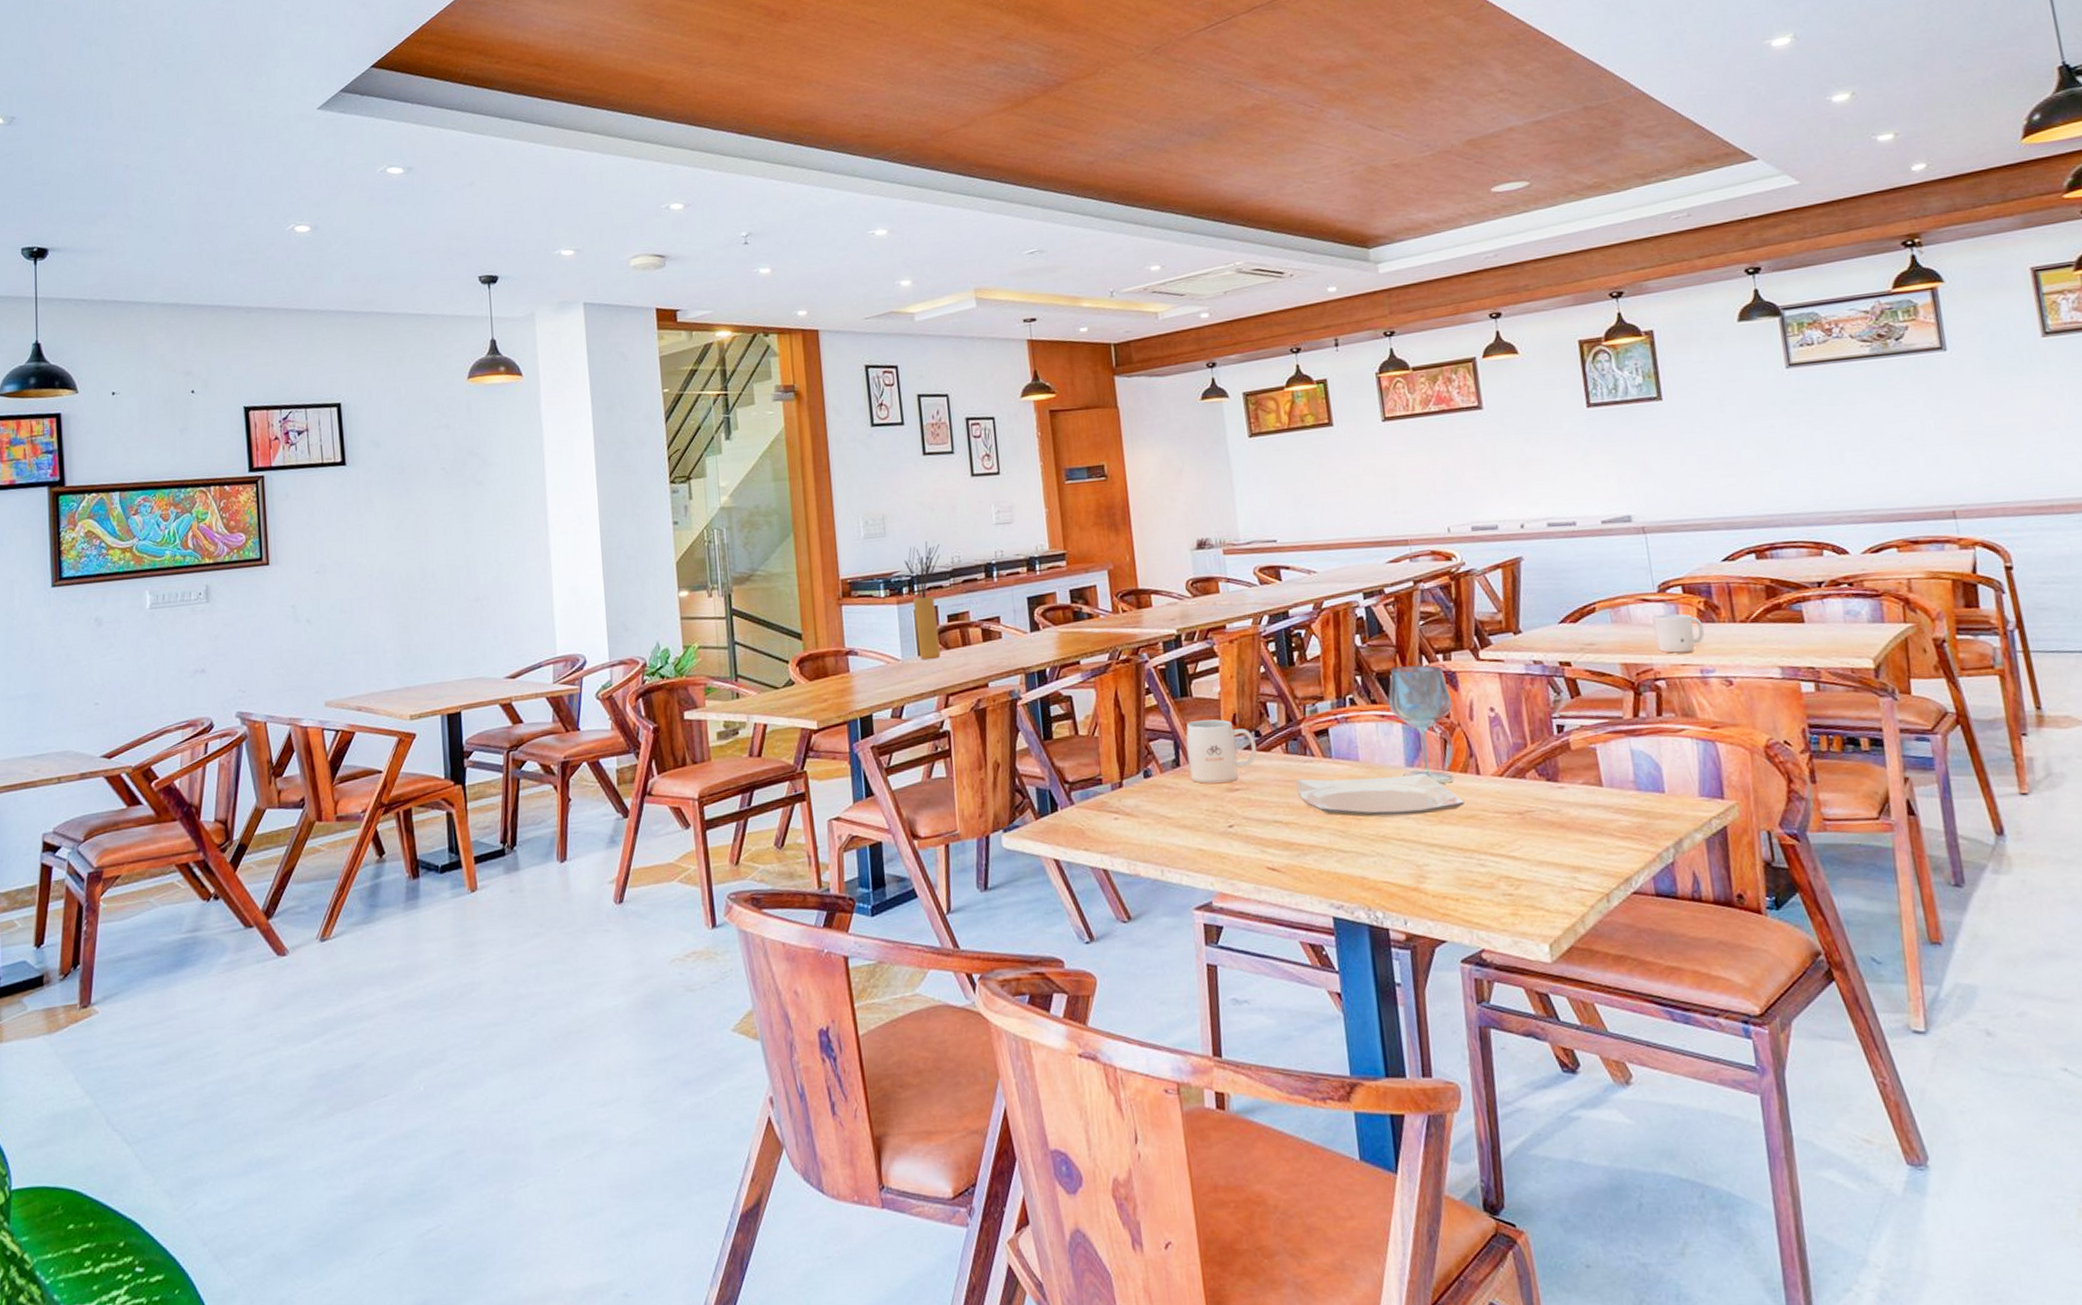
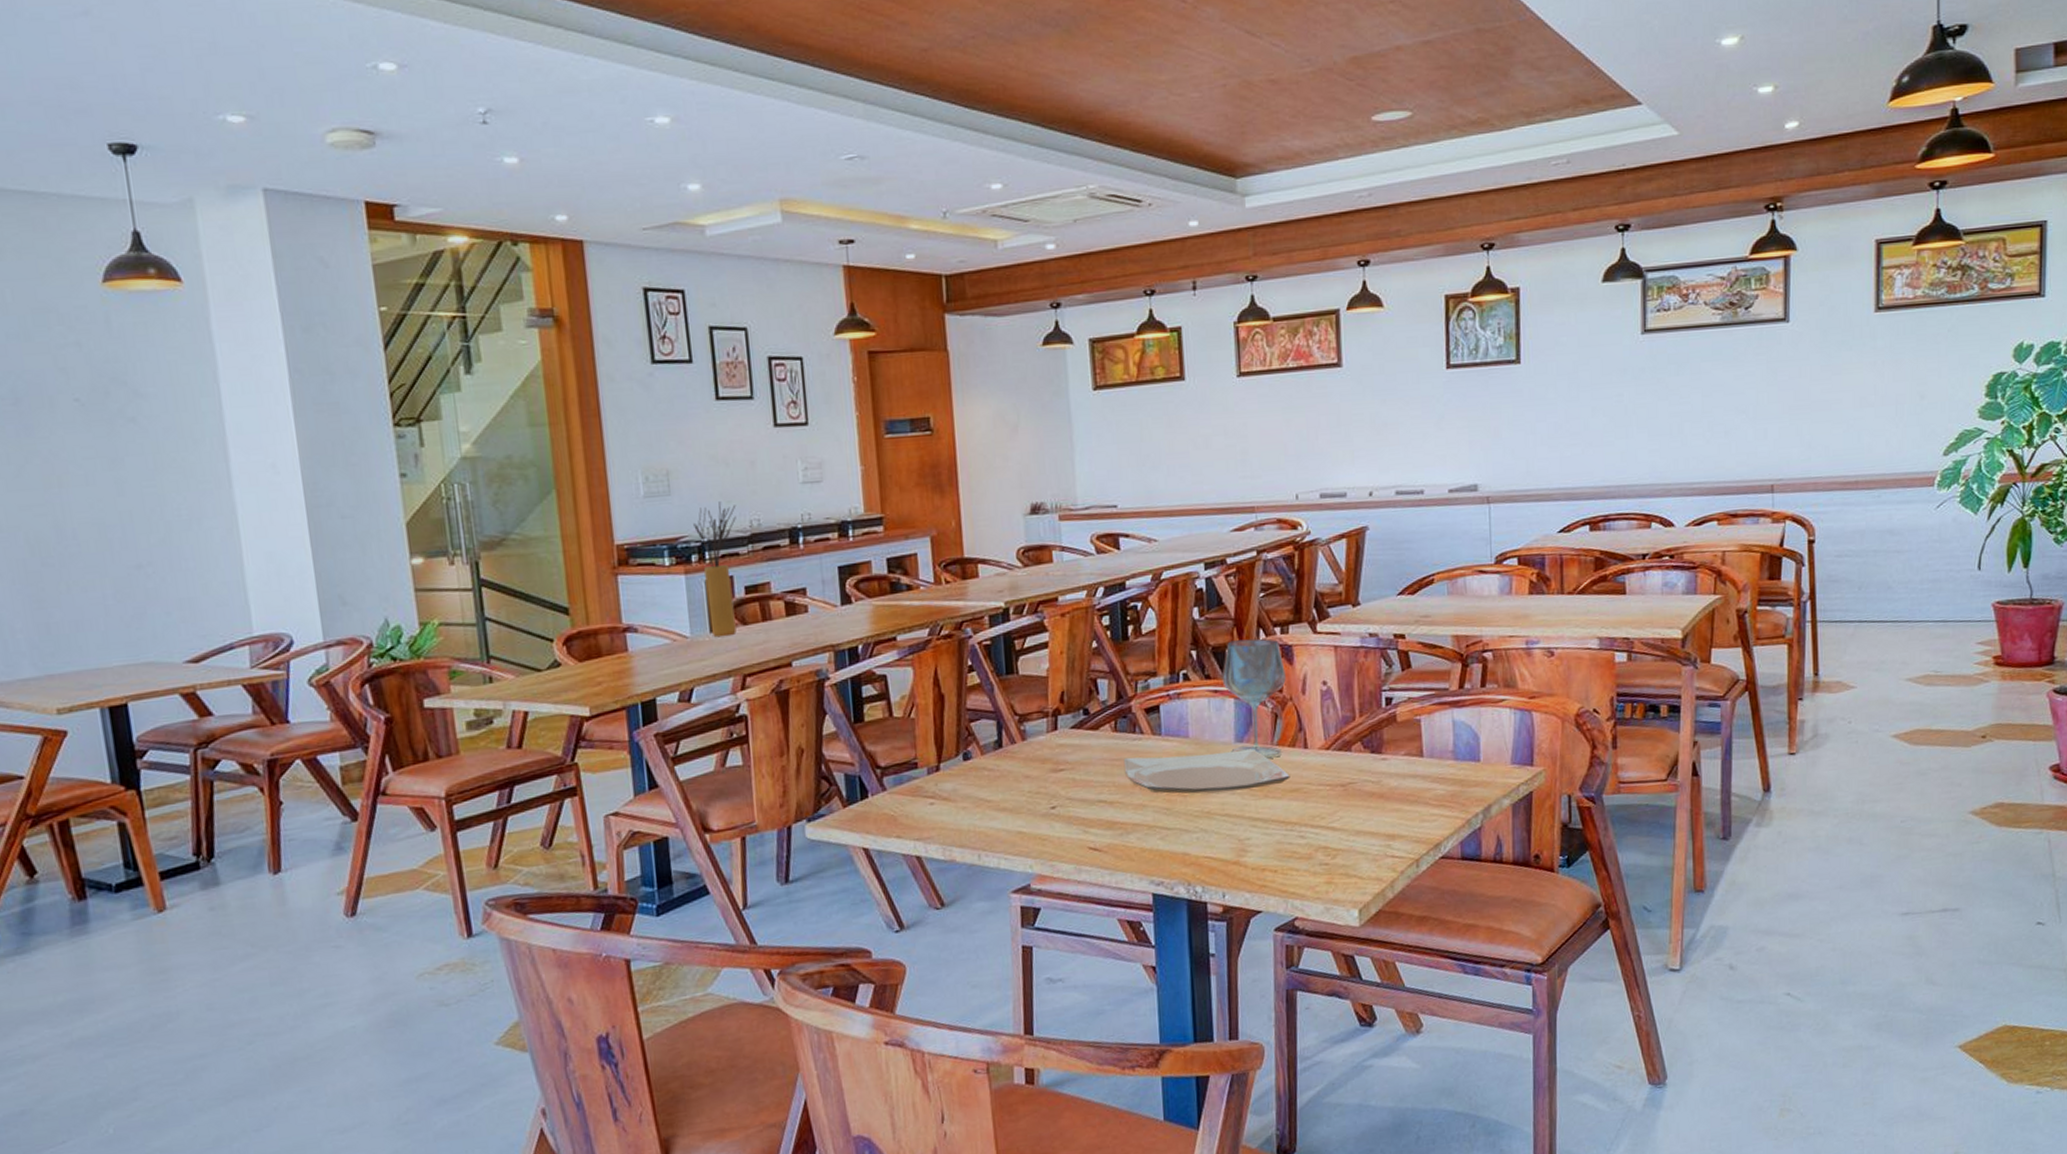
mug: present [1185,719,1257,785] -> none [1009,697,1084,766]
mug: present [1651,613,1705,654] -> none [1486,585,1534,625]

